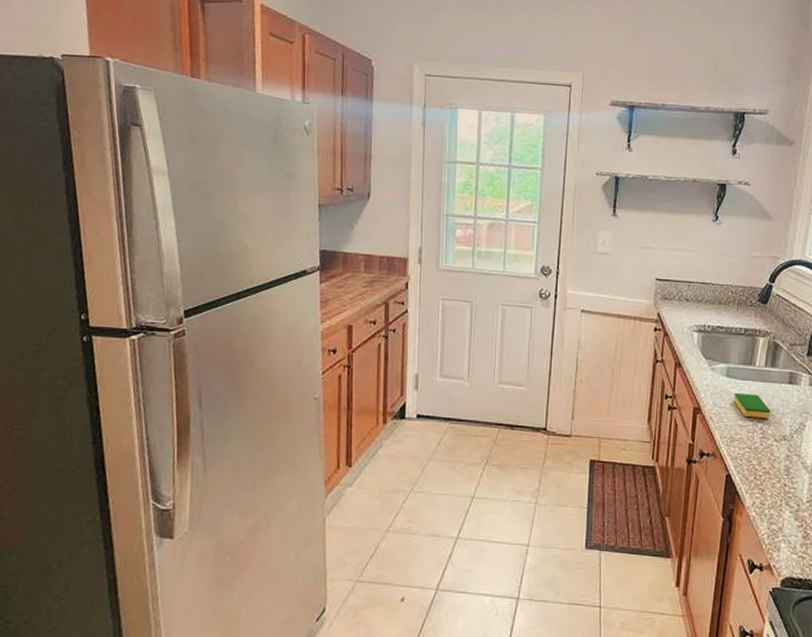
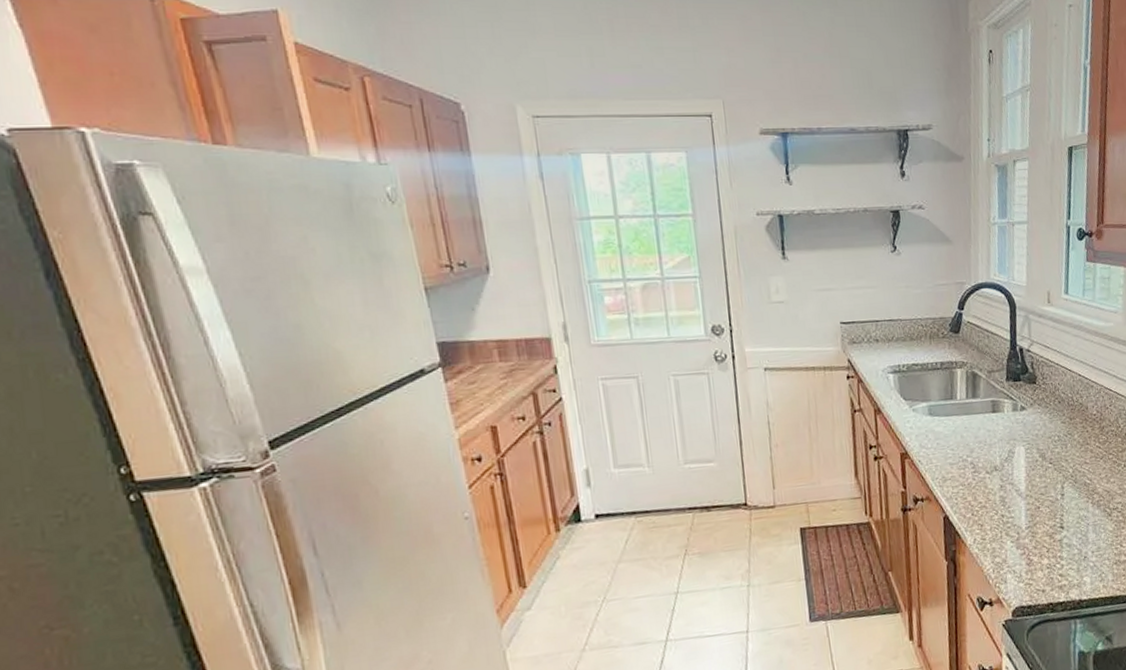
dish sponge: present [733,392,771,419] -> none [939,429,979,454]

